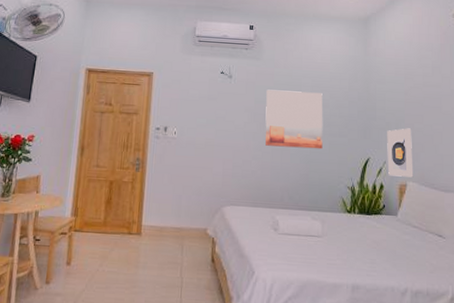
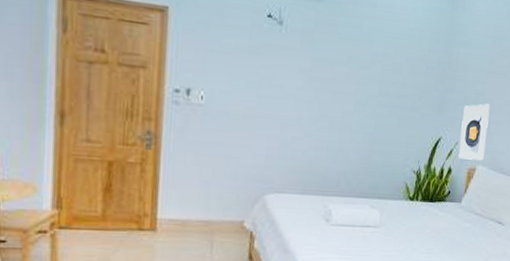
wall art: present [265,89,323,150] -> none [322,44,397,126]

